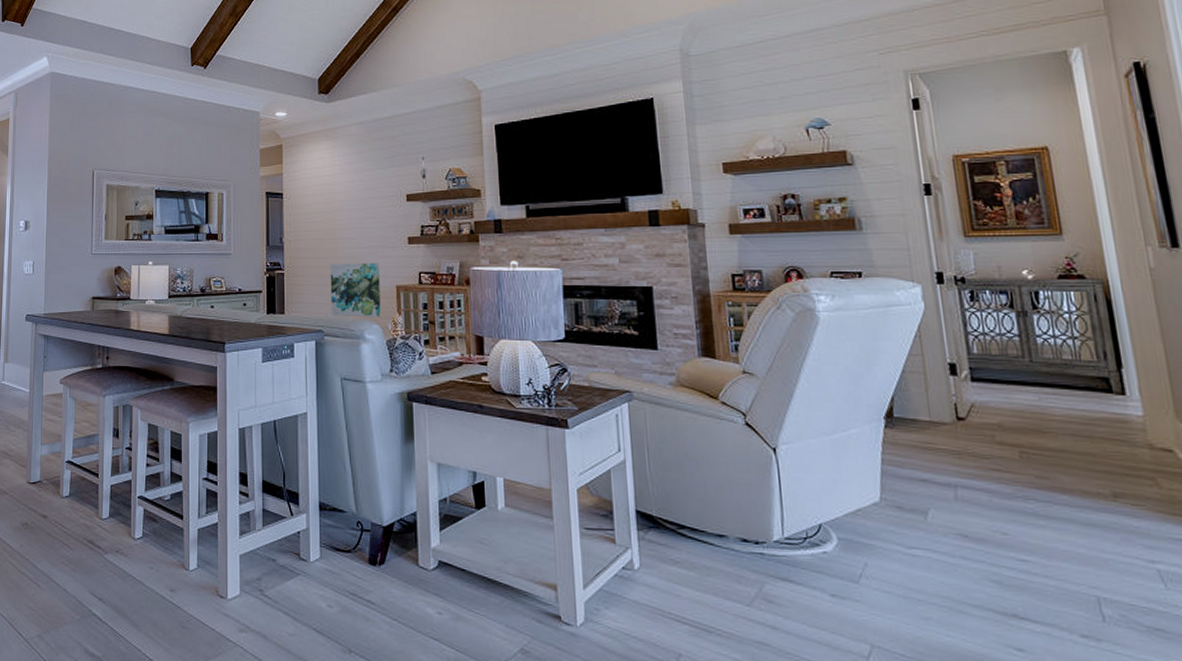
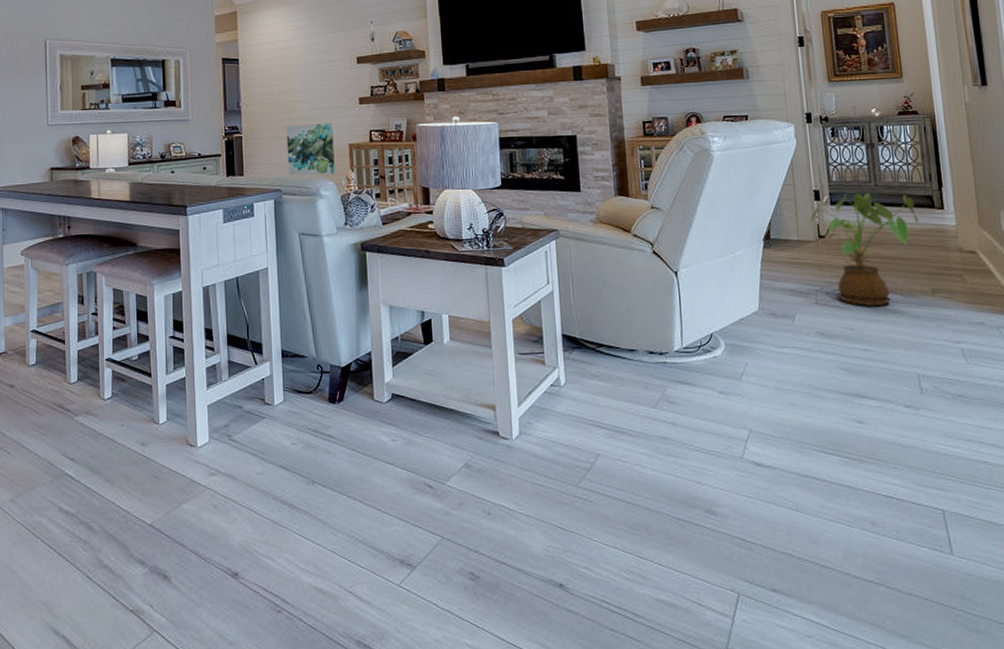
house plant: none [943,369,1092,508] -> present [809,193,920,306]

